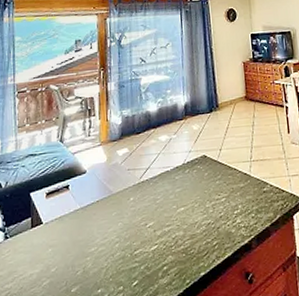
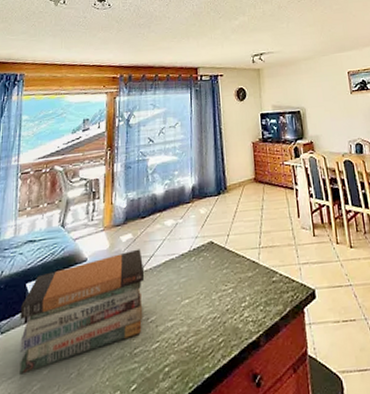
book stack: none [26,162,142,272] -> present [19,249,145,375]

